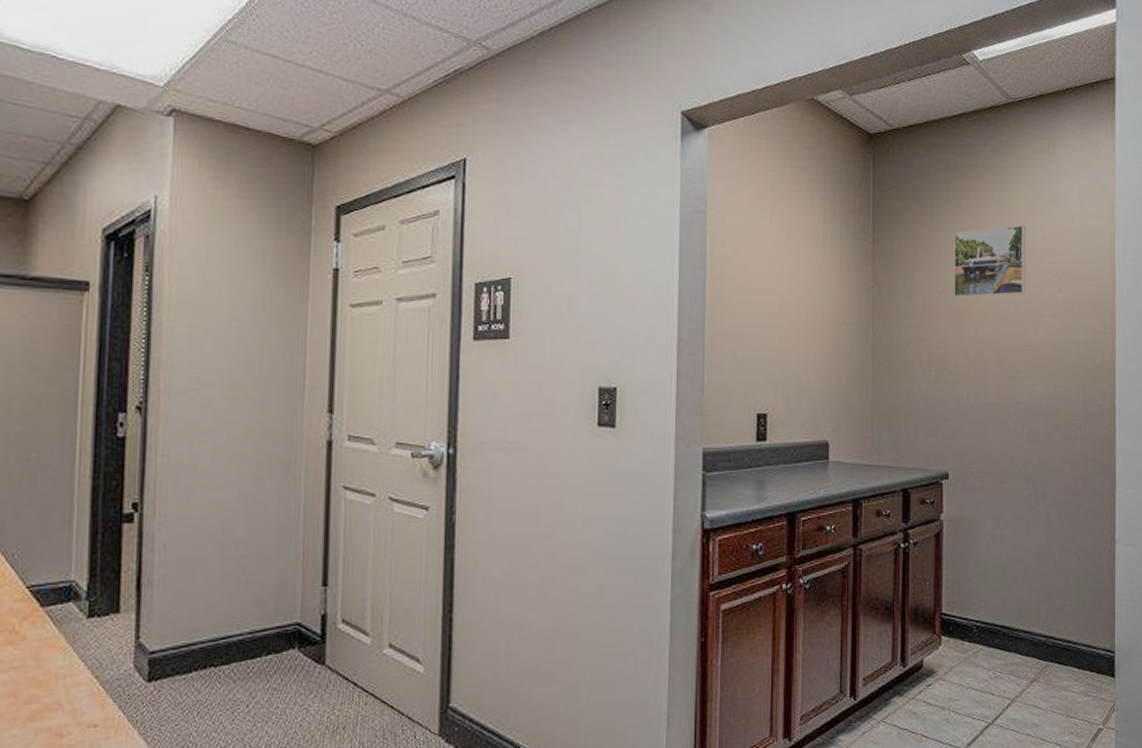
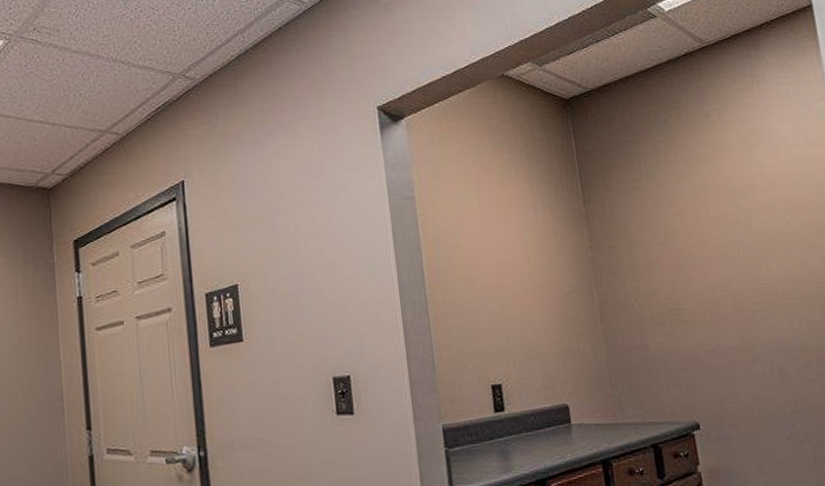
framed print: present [953,224,1026,298] -> none [666,164,752,246]

